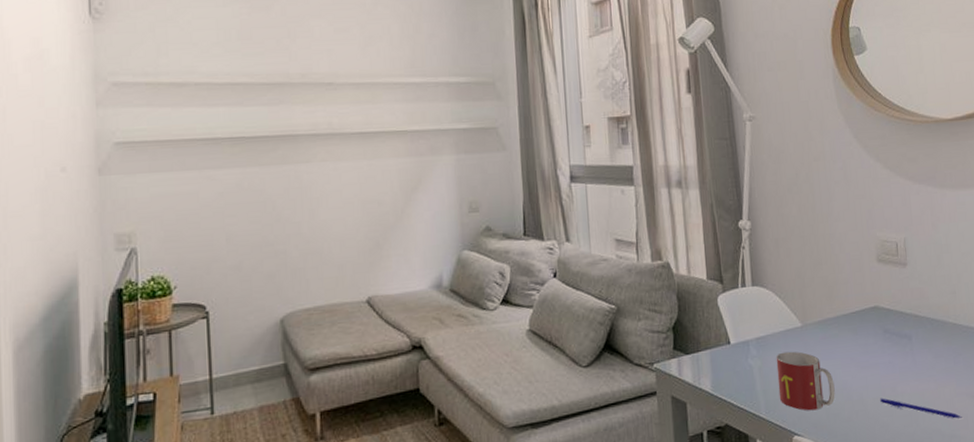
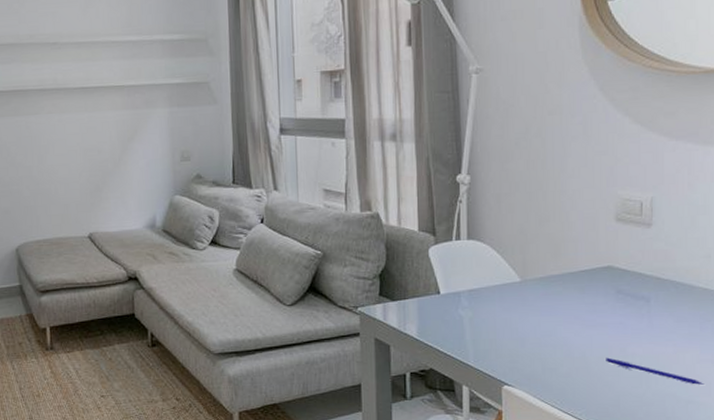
mug: present [776,351,835,411] -> none [489,305,554,363]

